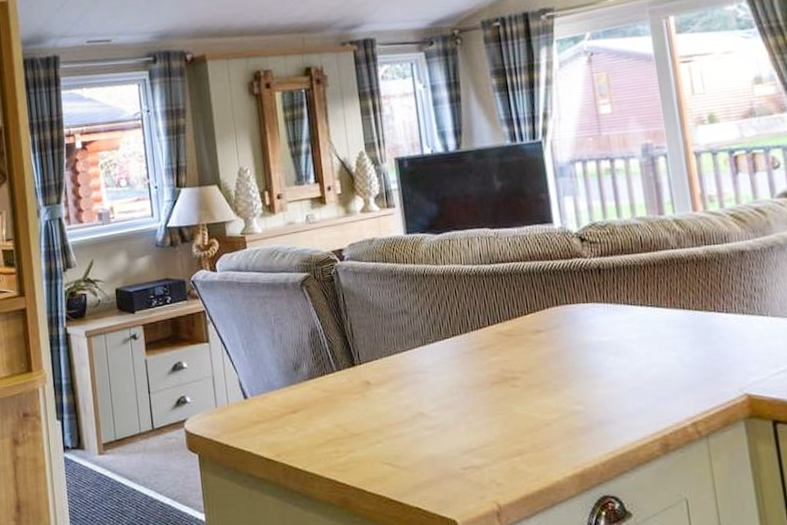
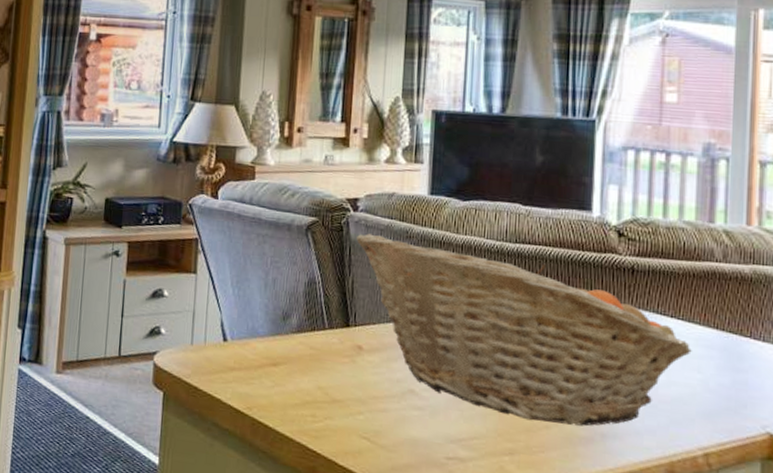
fruit basket: none [347,278,665,422] -> present [357,233,692,427]

